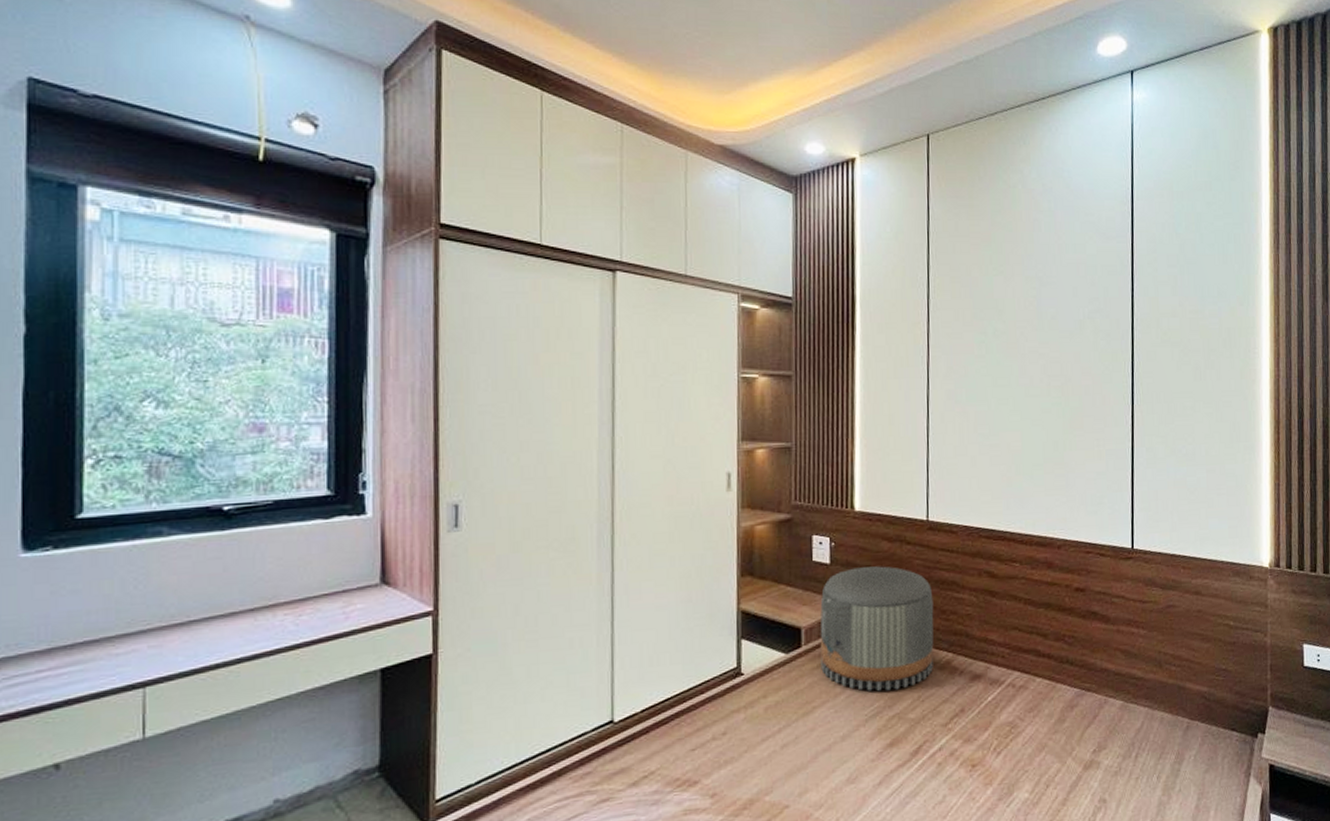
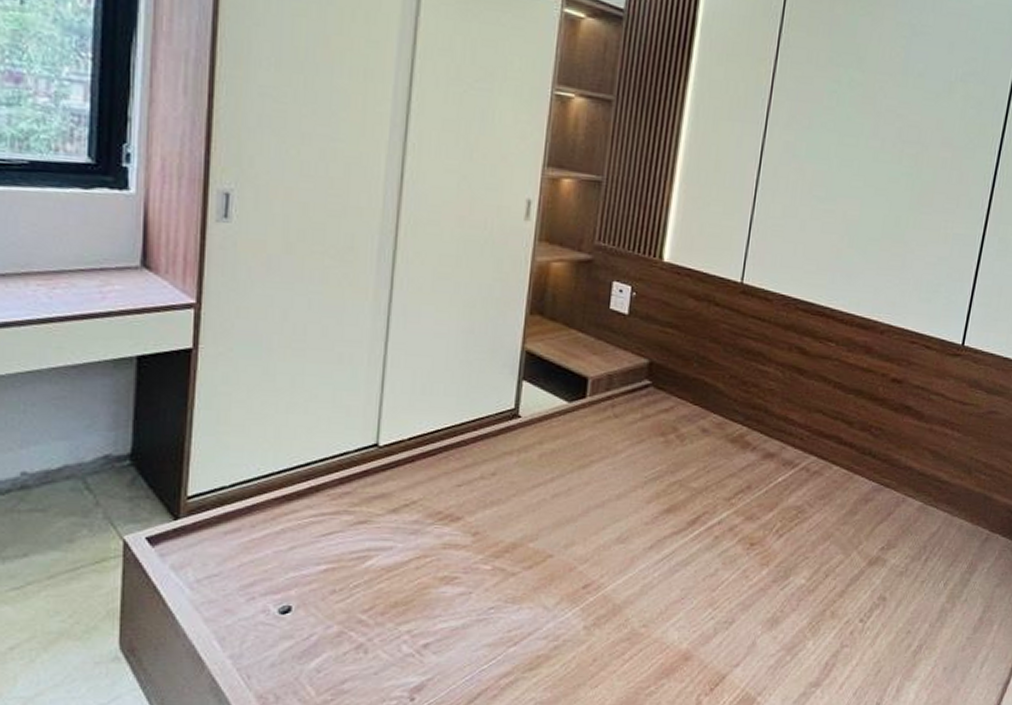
pouf: present [820,566,934,692] -> none [604,322,736,456]

